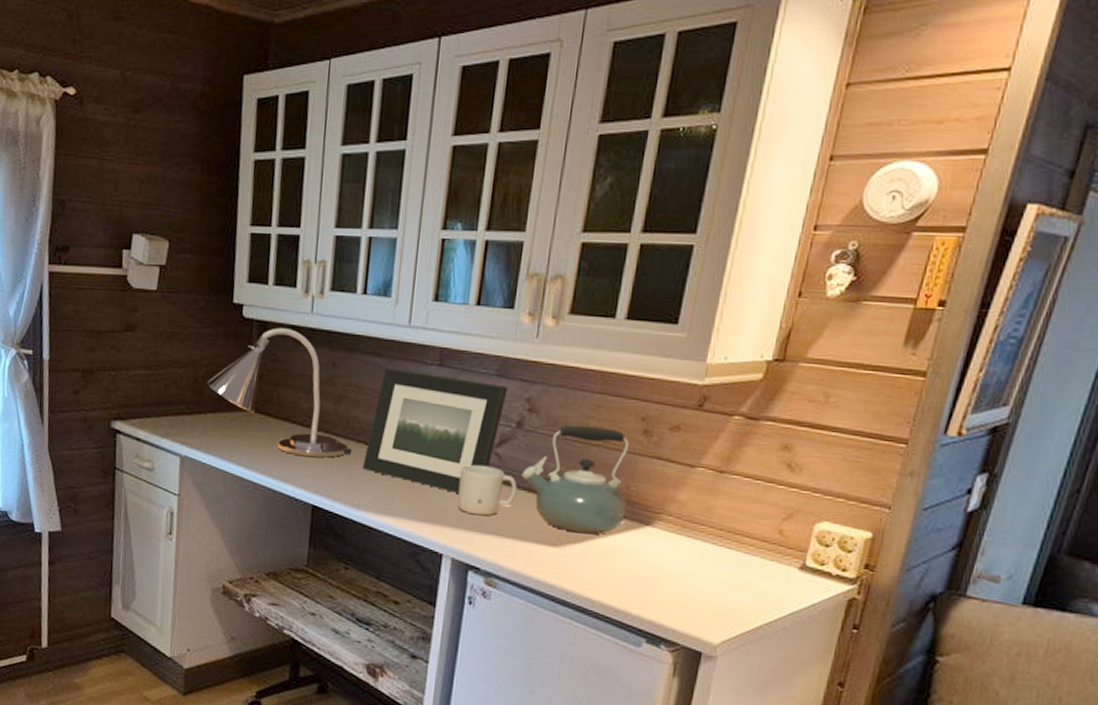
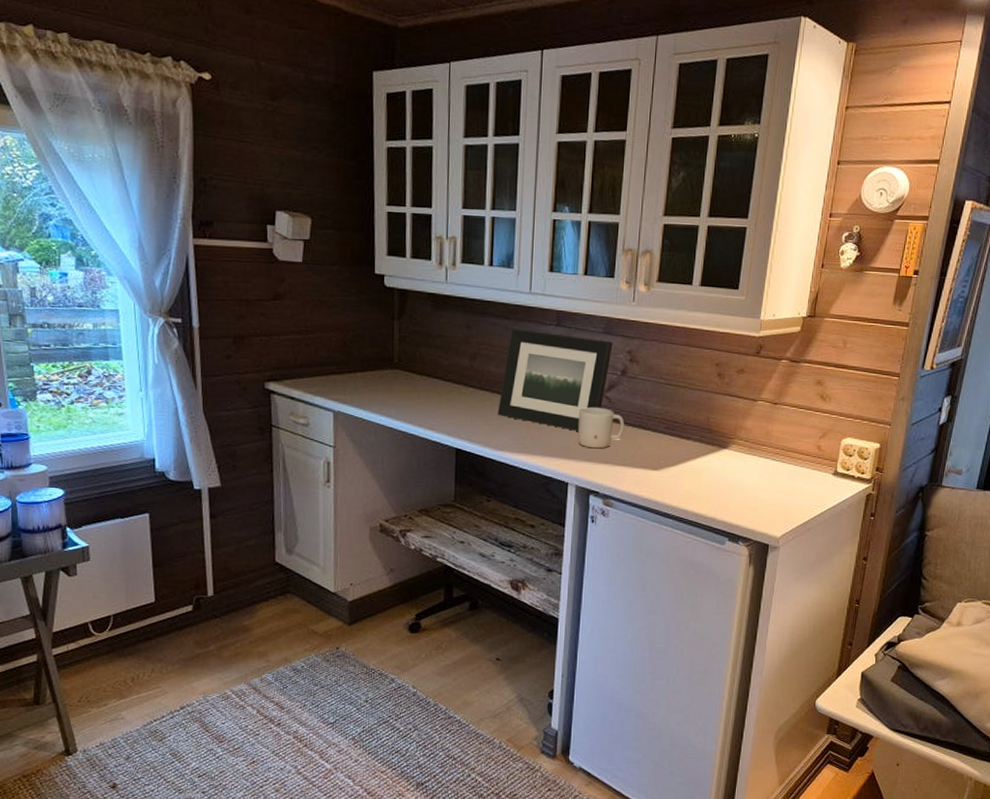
table lamp: present [204,328,351,458] -> none [352,295,487,407]
kettle: present [521,425,629,535] -> none [627,371,710,459]

